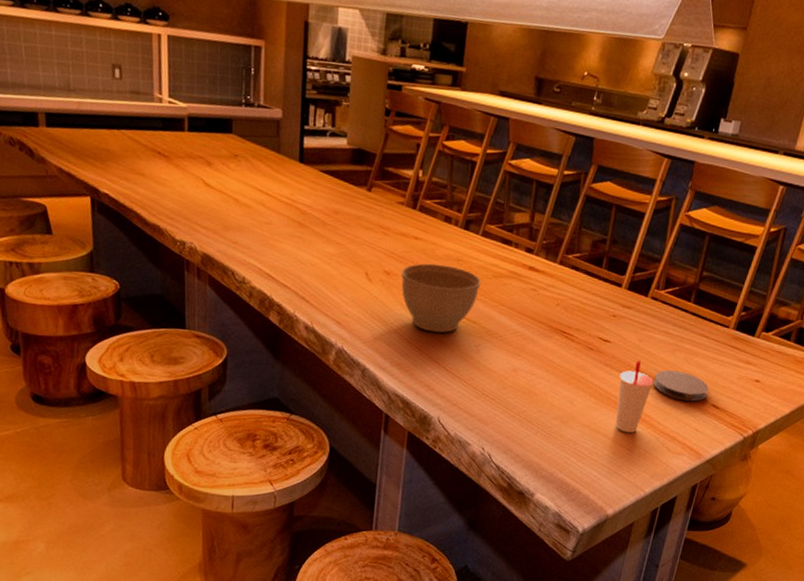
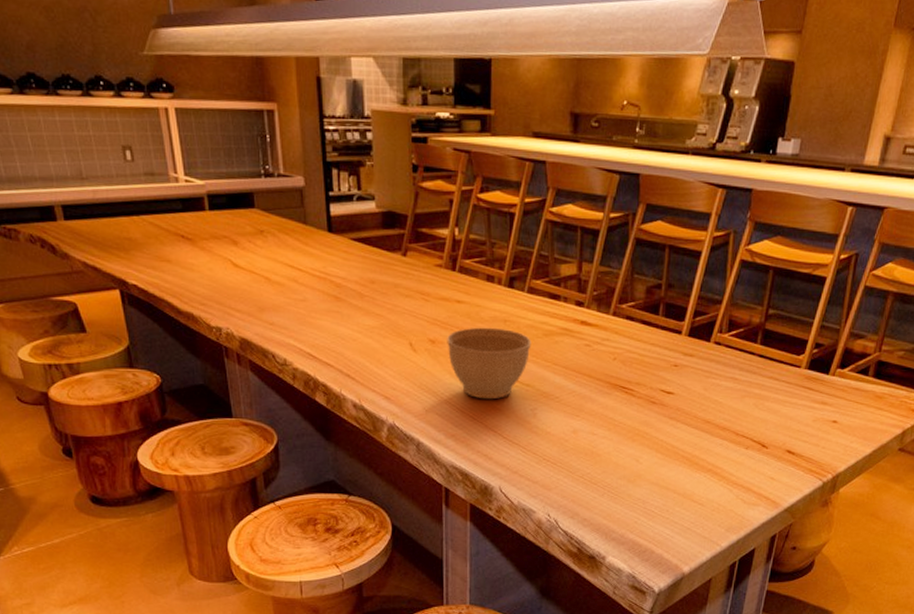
cup: present [615,360,654,433] -> none [685,411,723,488]
coaster: present [653,370,709,402] -> none [723,418,783,450]

